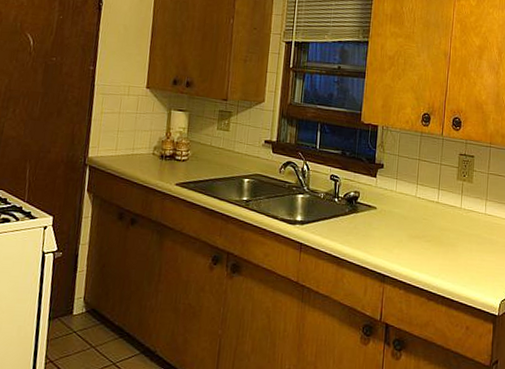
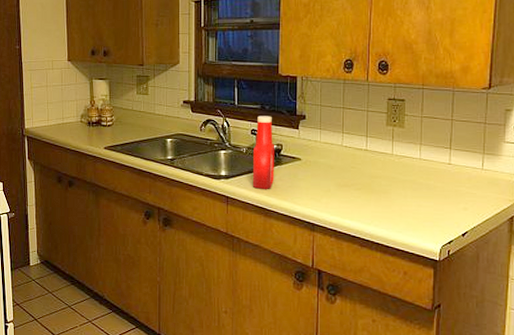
ketchup bottle: none [327,161,353,237] -> present [252,116,275,189]

